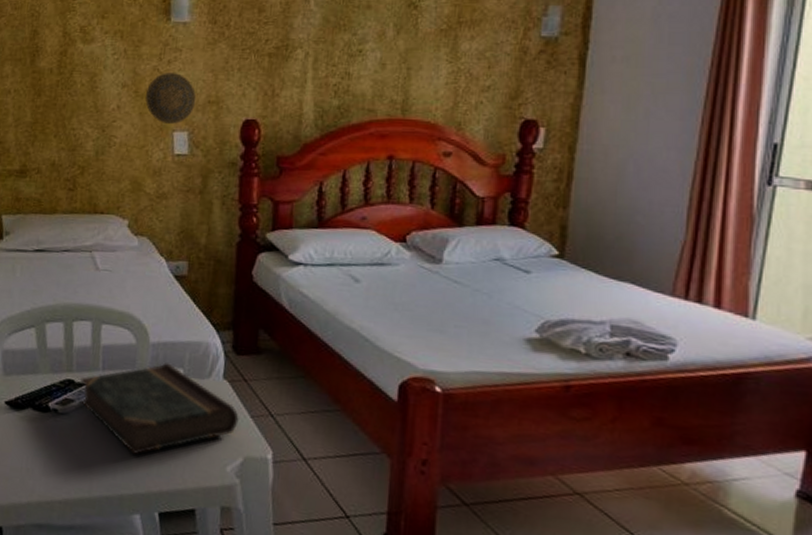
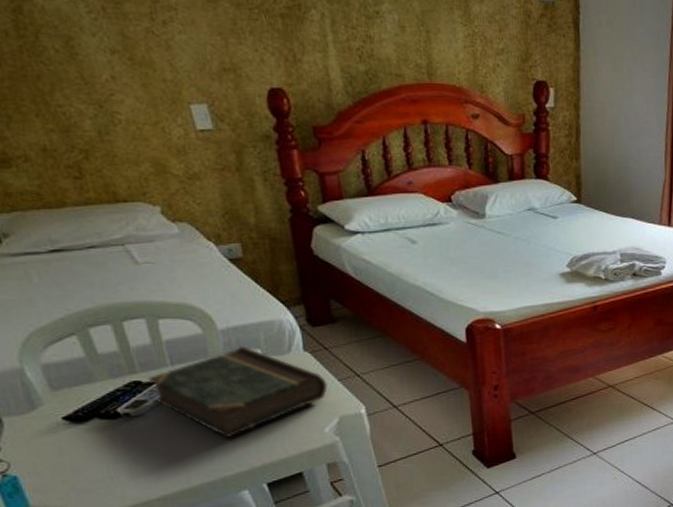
decorative plate: present [145,71,197,125] -> none [144,34,209,97]

